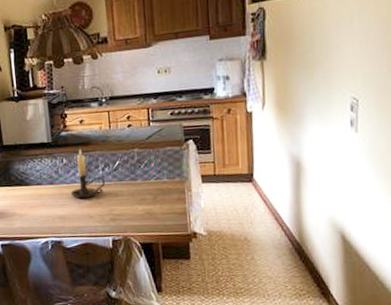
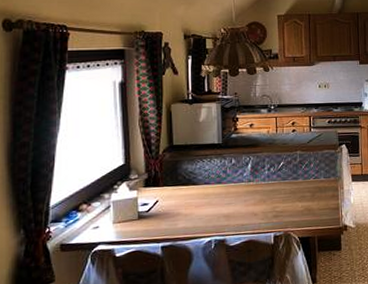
candle holder: present [70,148,105,199] -> none [237,149,270,197]

